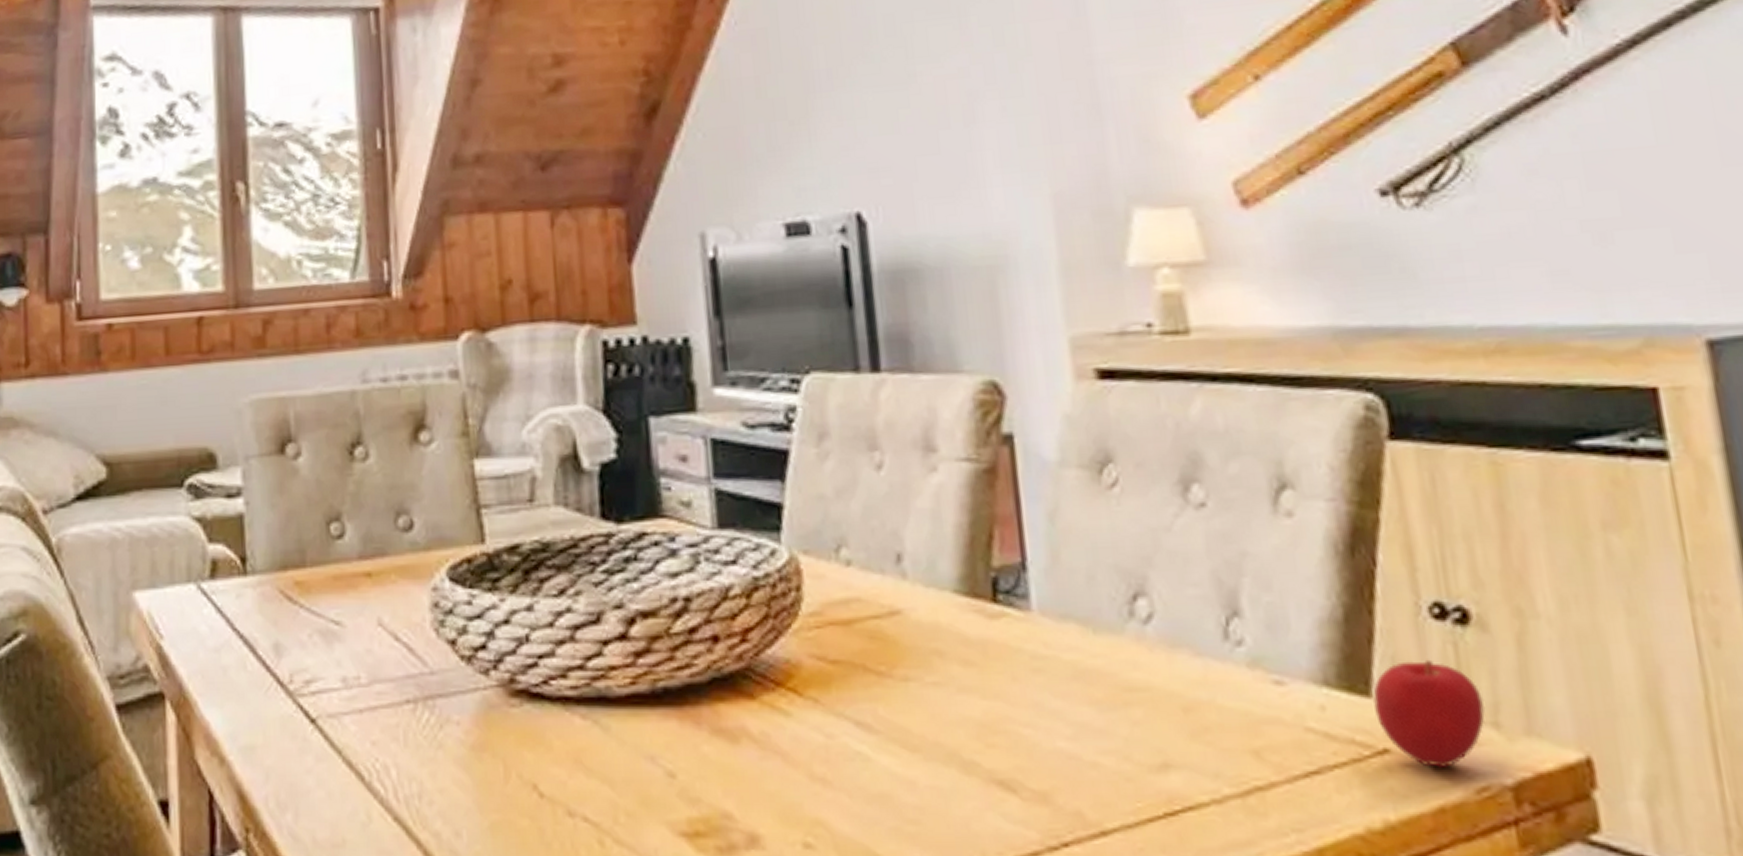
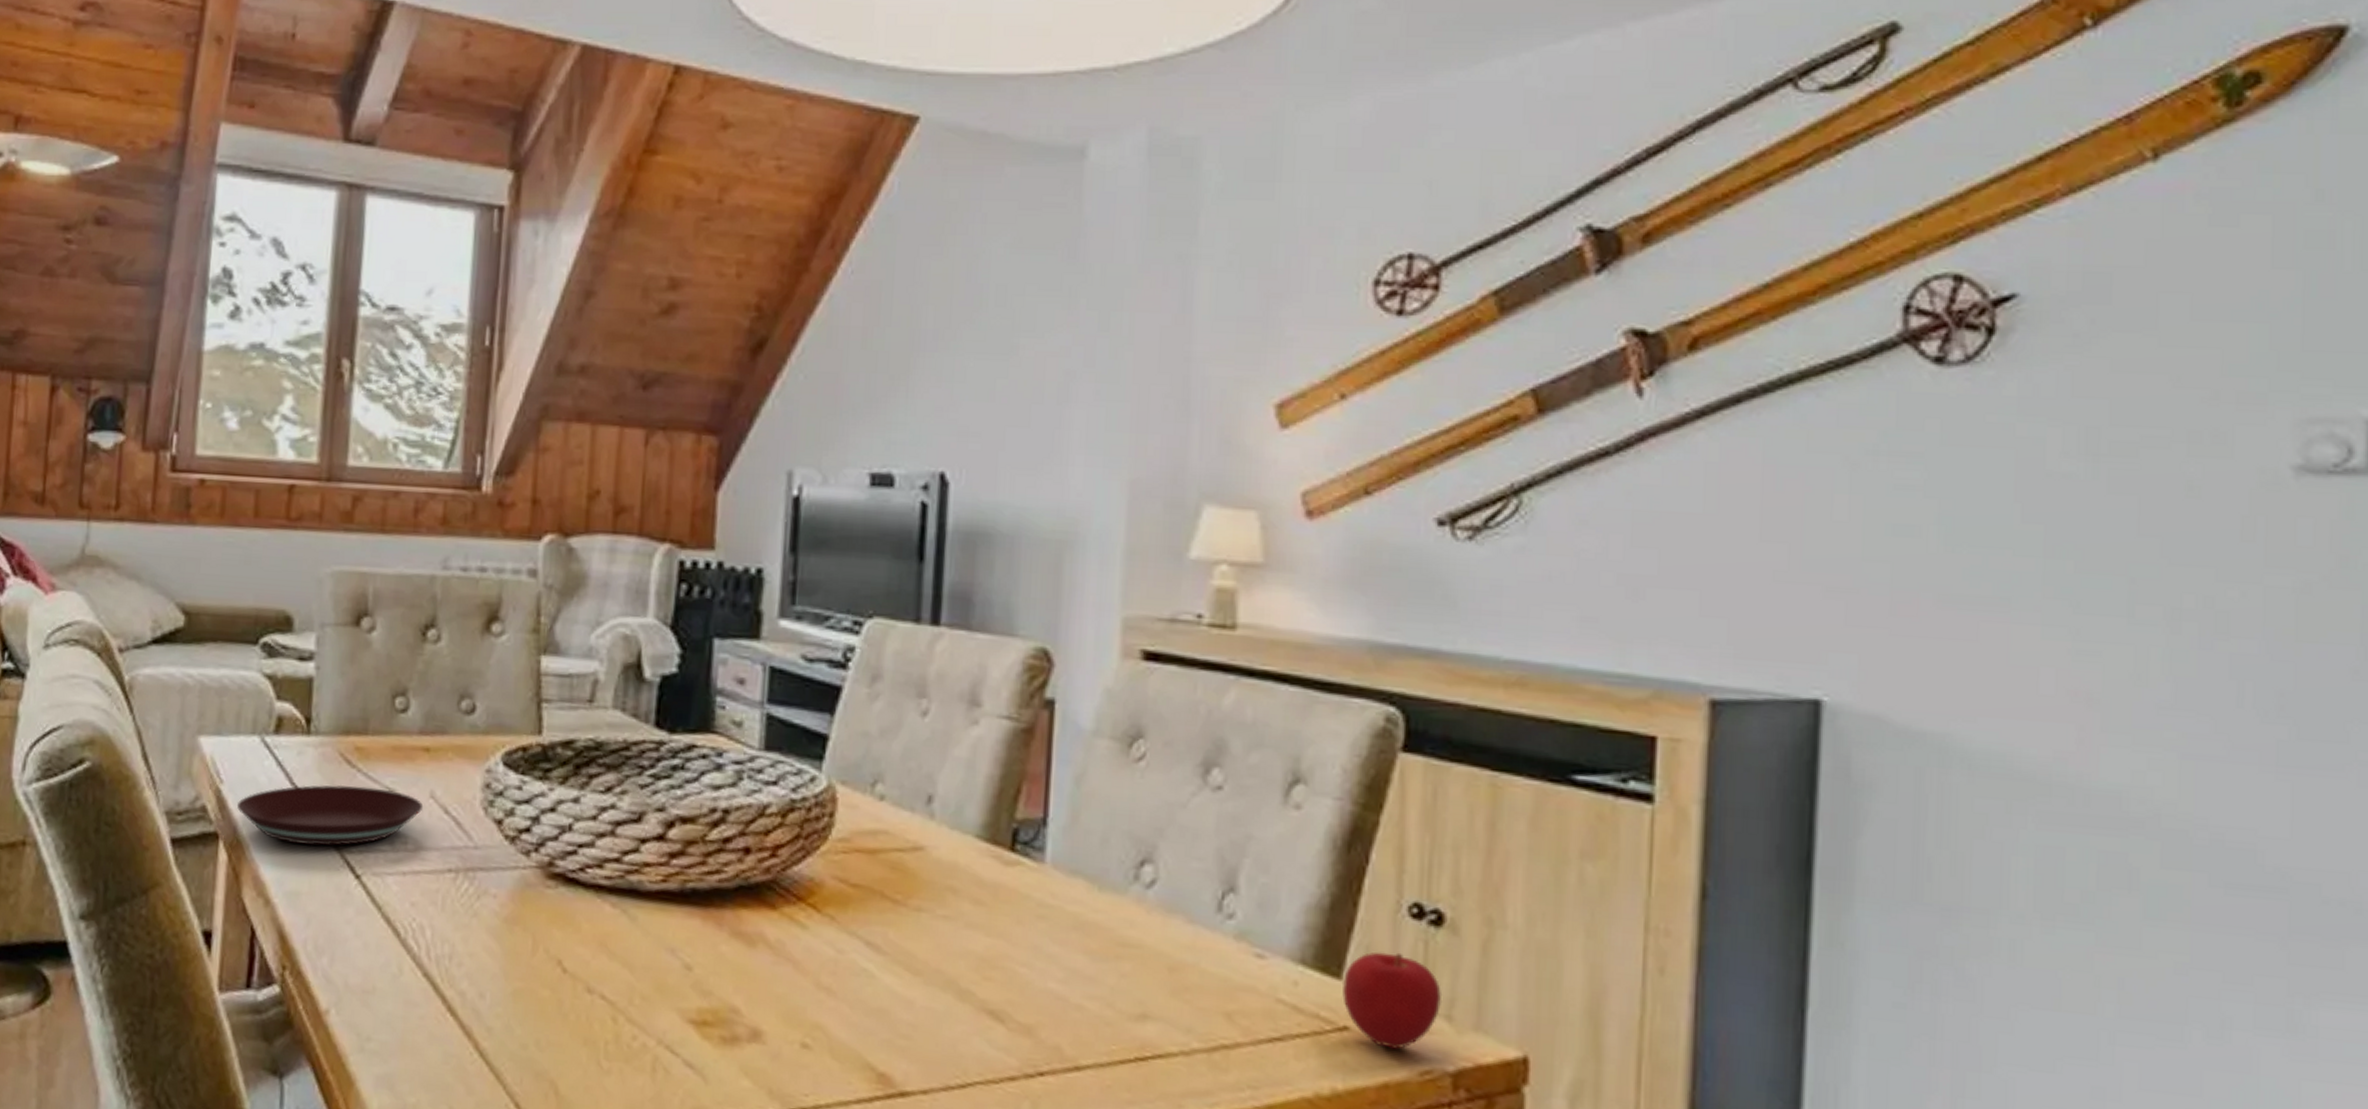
plate: none [180,622,372,695] -> present [237,784,424,846]

